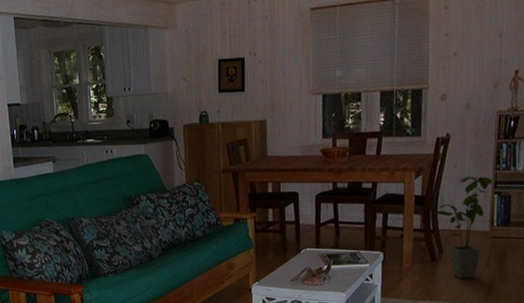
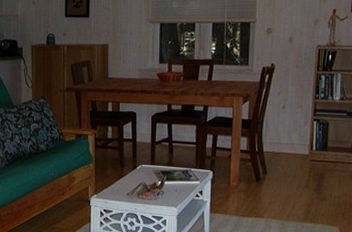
house plant: present [436,176,493,279] -> none [261,104,313,198]

